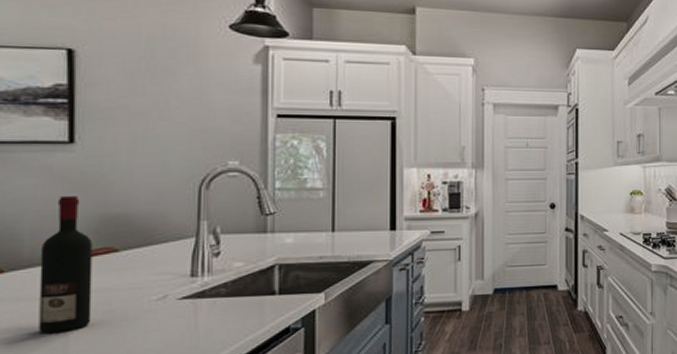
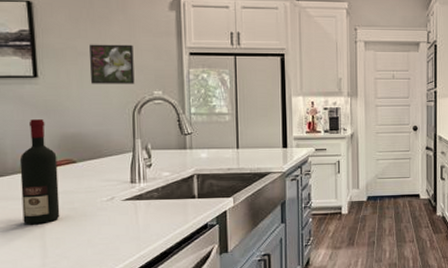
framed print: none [145,103,204,152] -> present [89,44,135,84]

